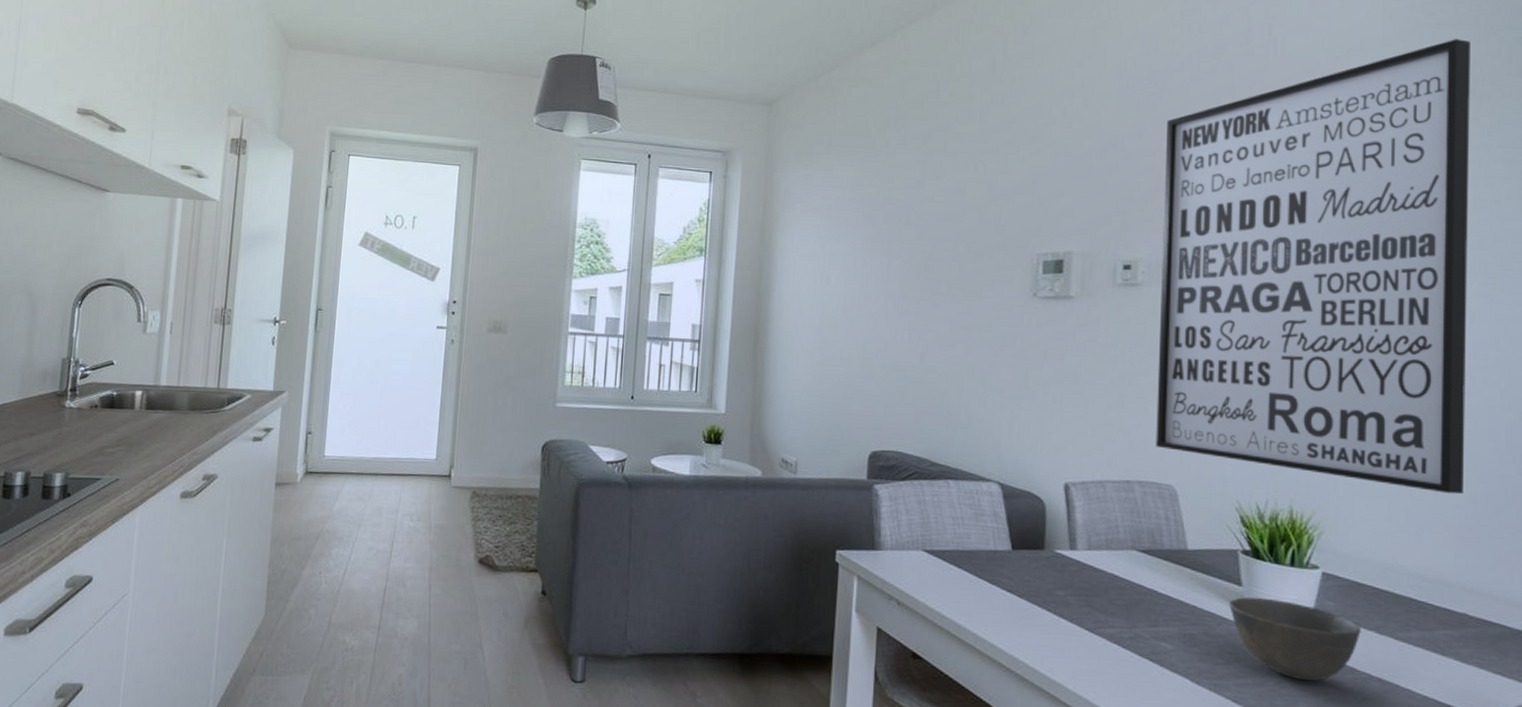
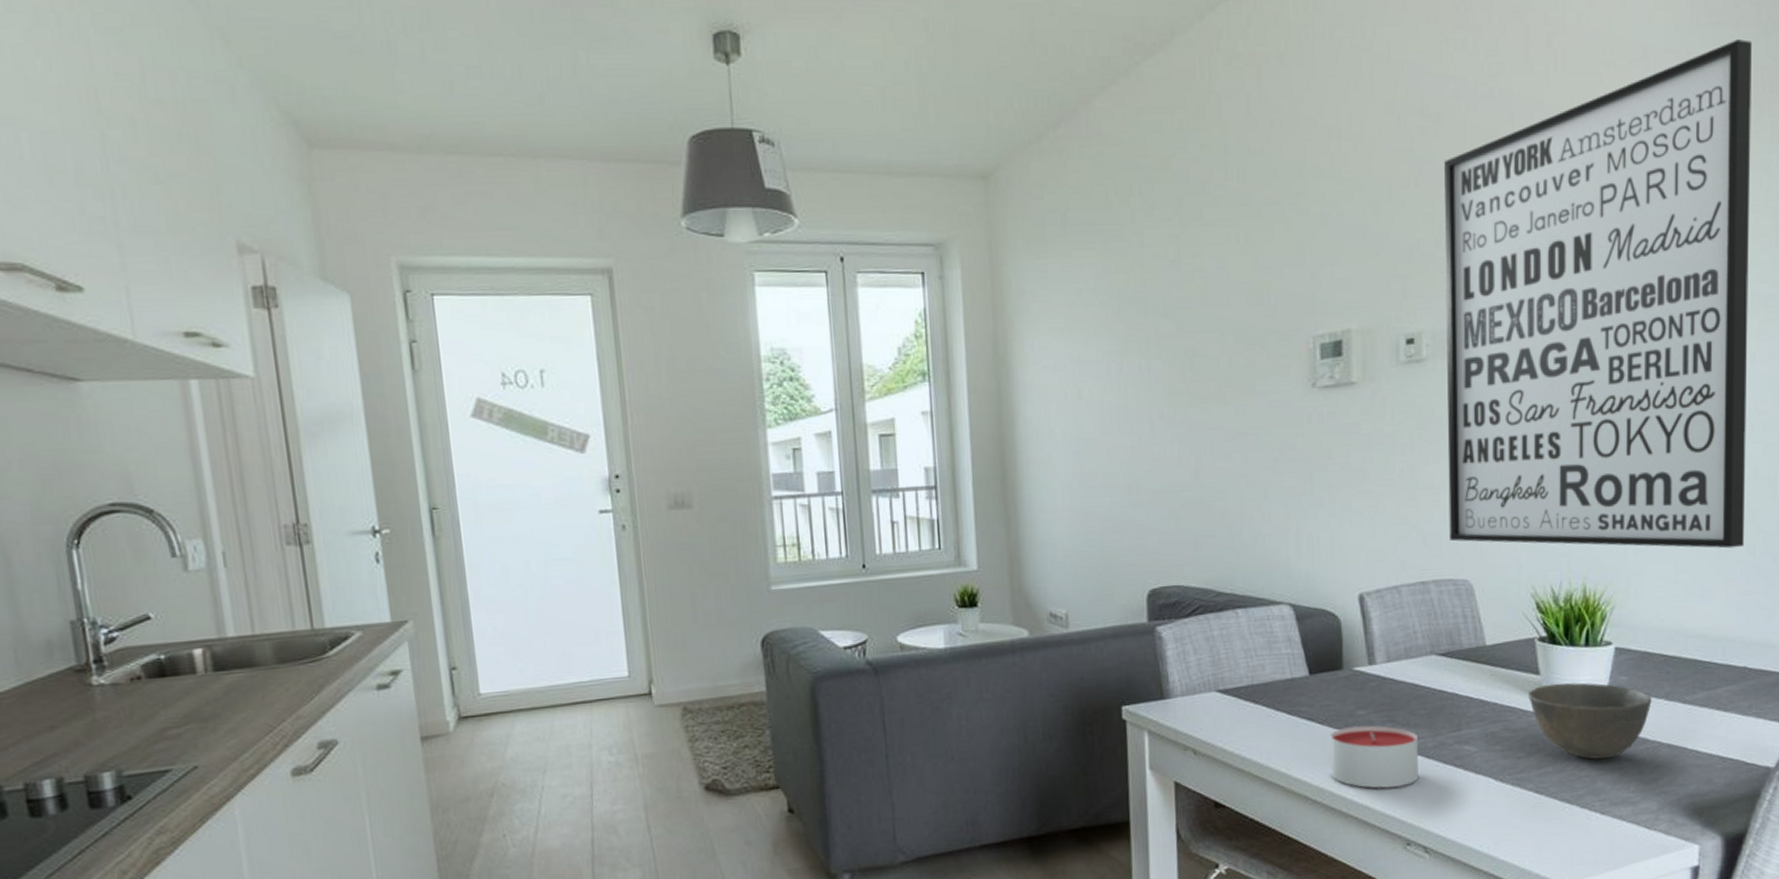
candle: none [1026,604,1114,671] -> present [1330,725,1418,789]

